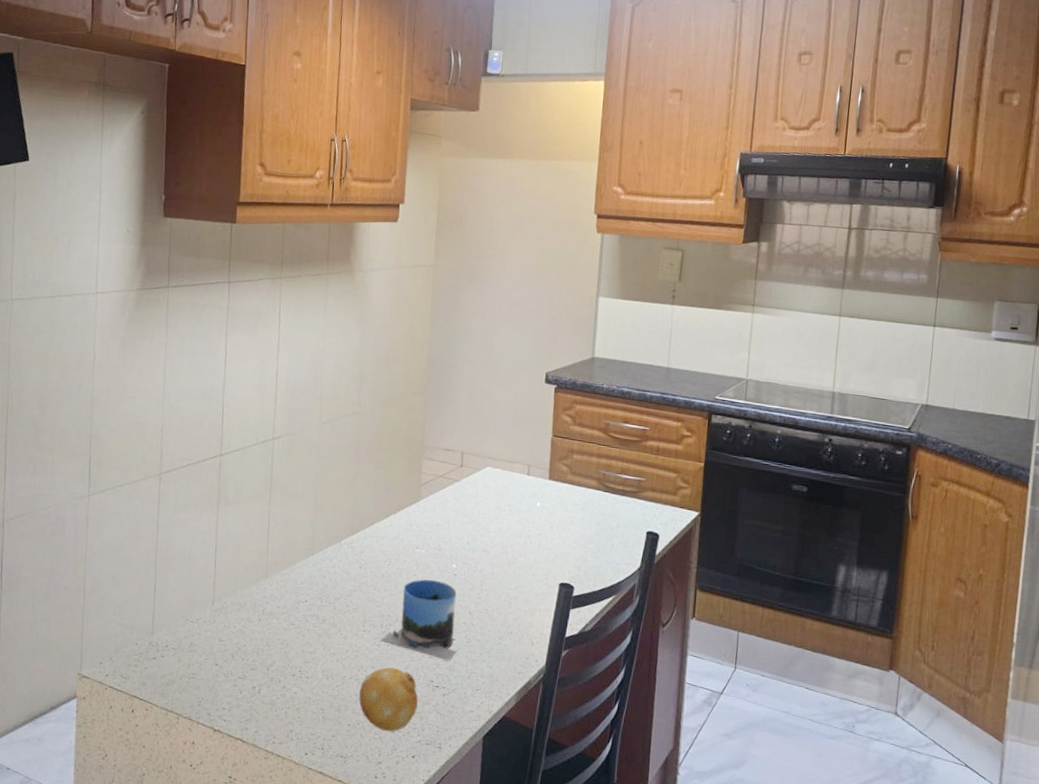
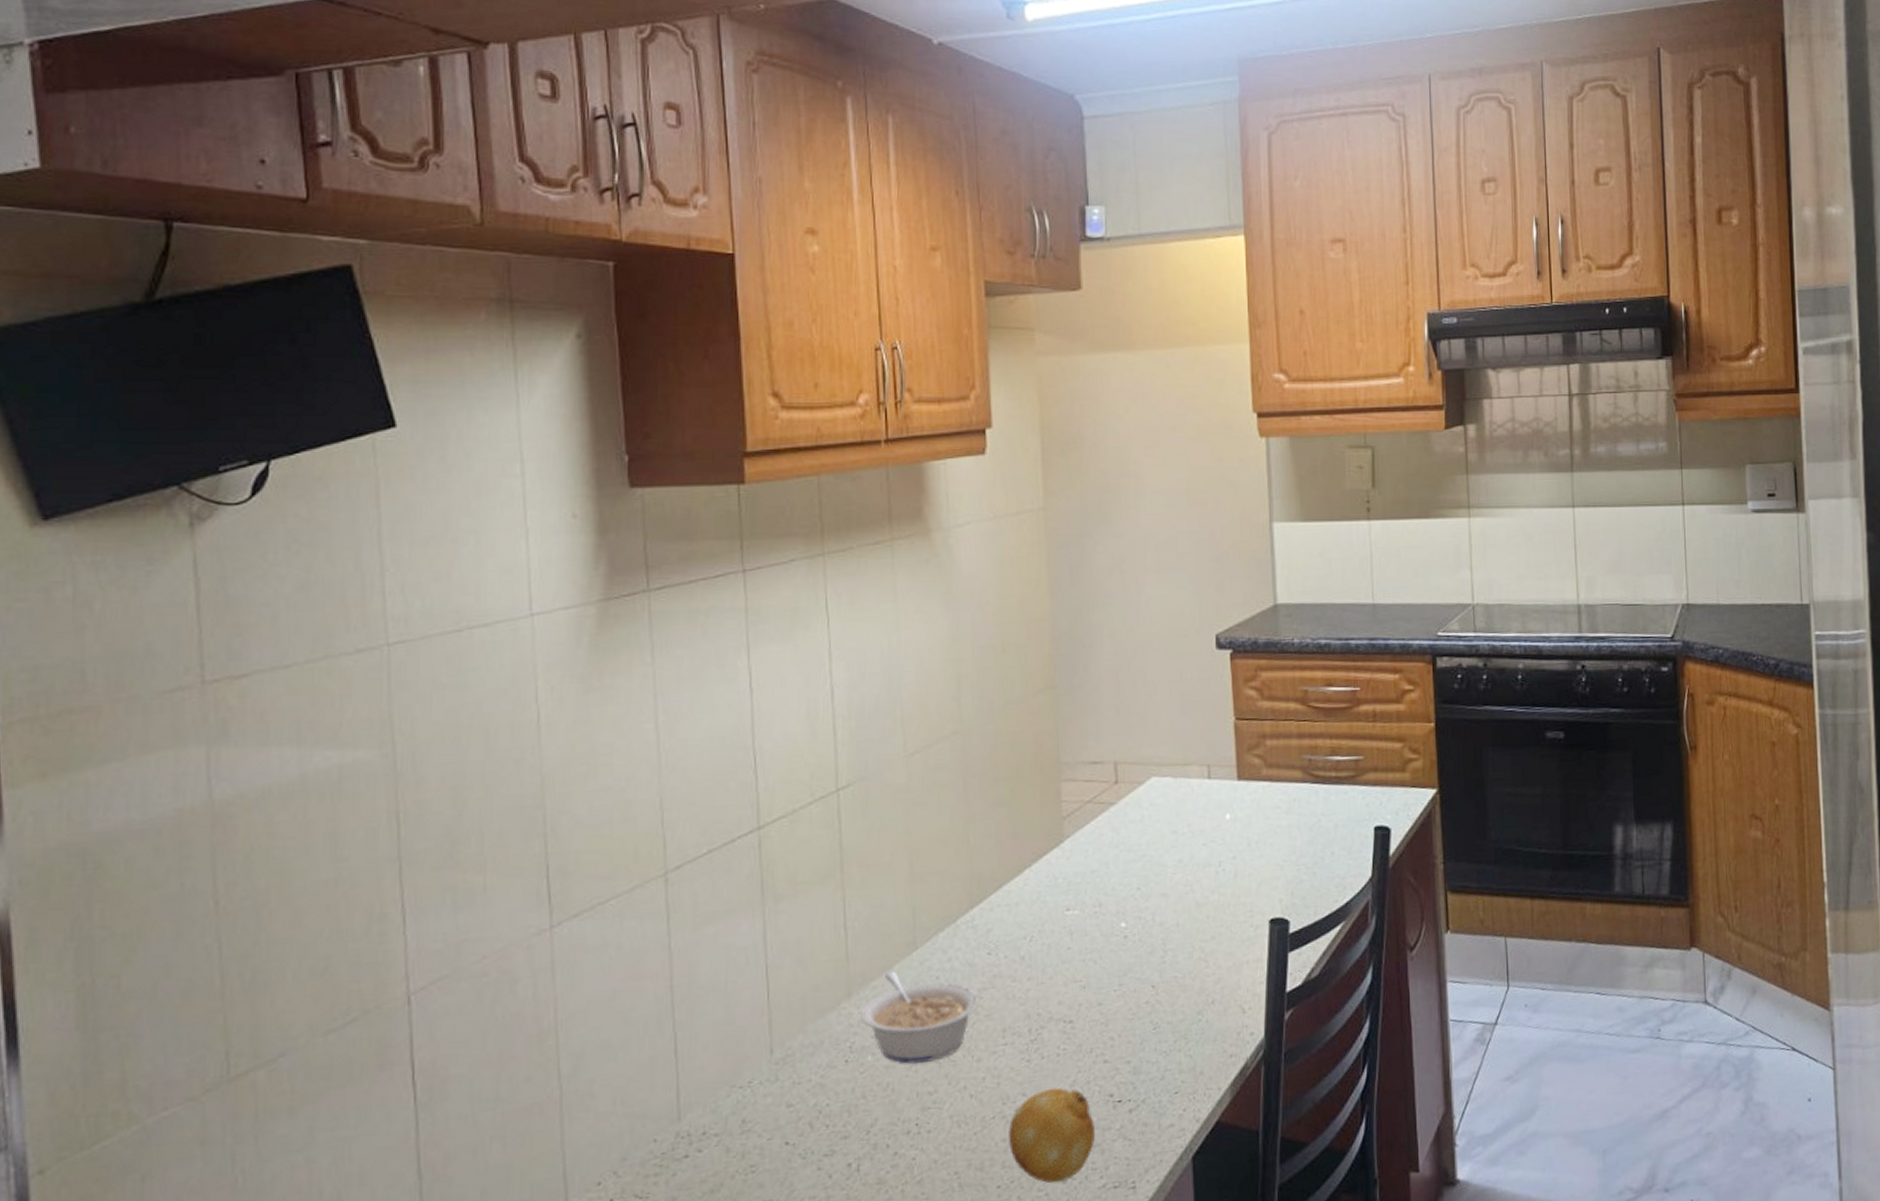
legume: none [271,566,350,632] -> present [861,971,978,1065]
mug: present [380,579,457,661] -> none [1030,950,1141,1061]

